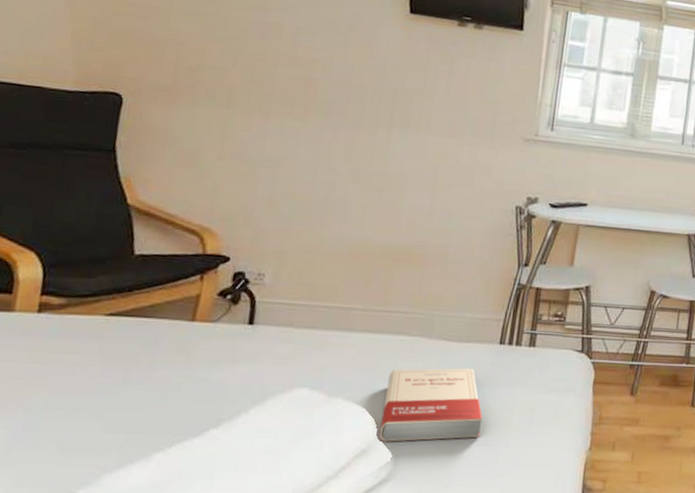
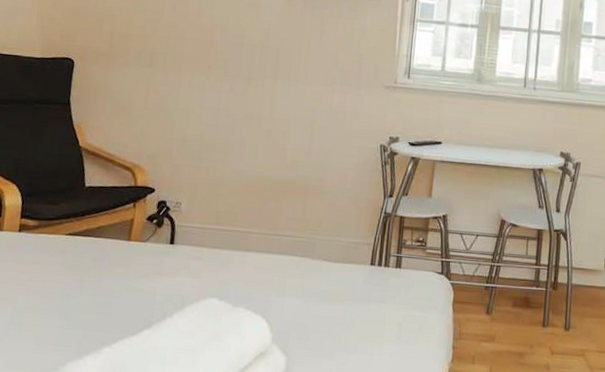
book: present [379,368,483,442] -> none [274,284,359,347]

